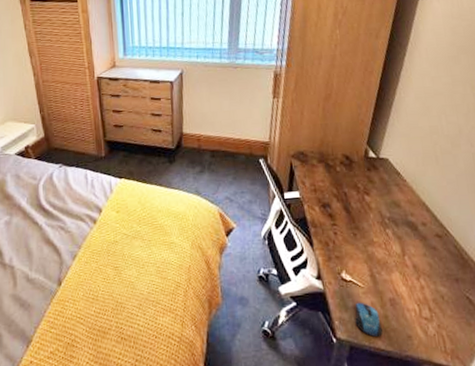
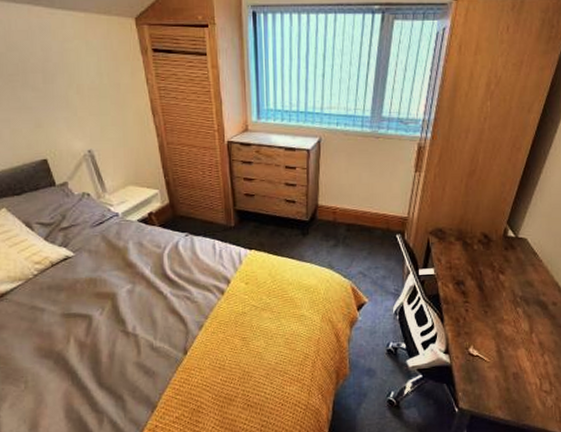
computer mouse: present [355,302,383,338] -> none [478,375,503,408]

